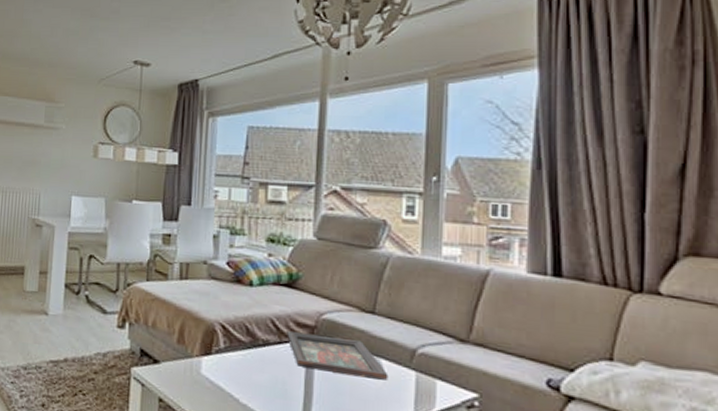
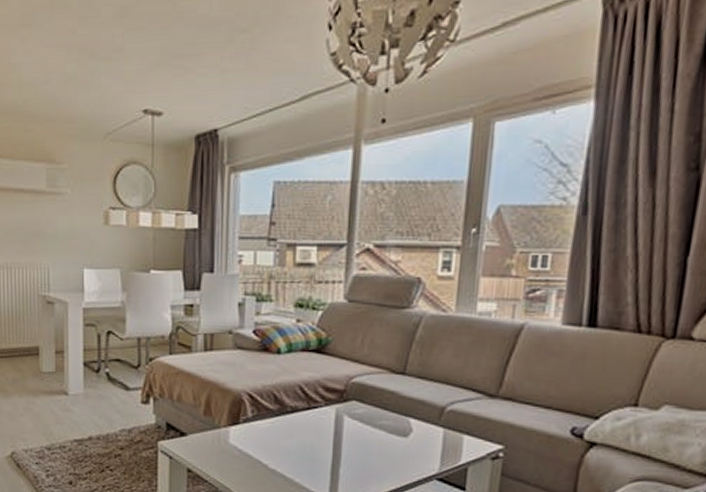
decorative tray: present [287,331,388,380] -> none [315,397,417,438]

